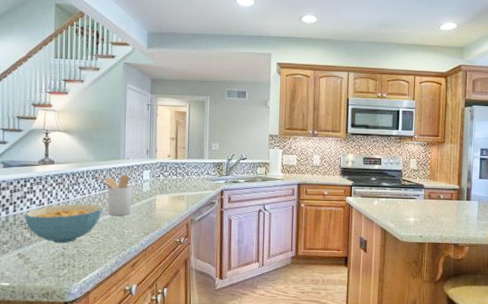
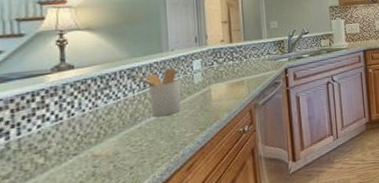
cereal bowl: present [24,204,102,244] -> none [33,108,144,163]

